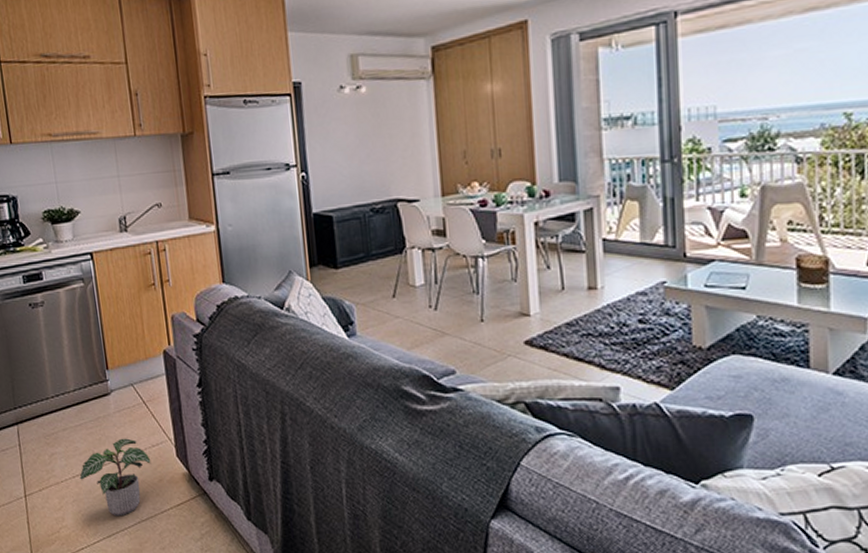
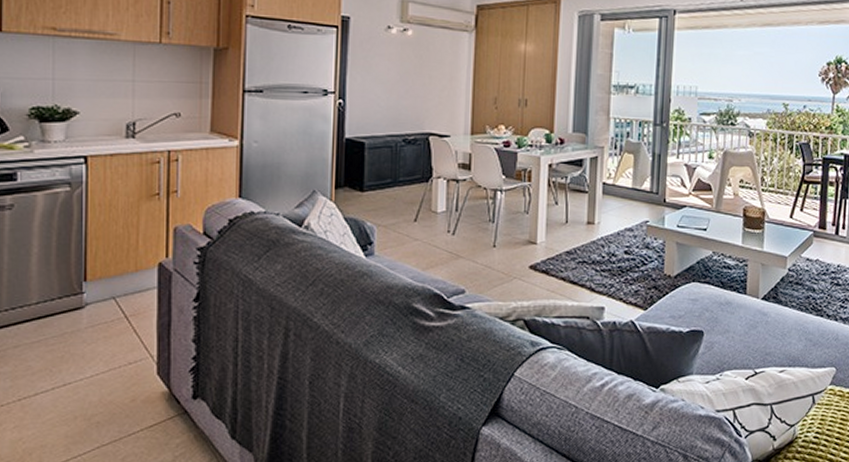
potted plant: present [79,438,151,517] -> none [27,355,125,442]

